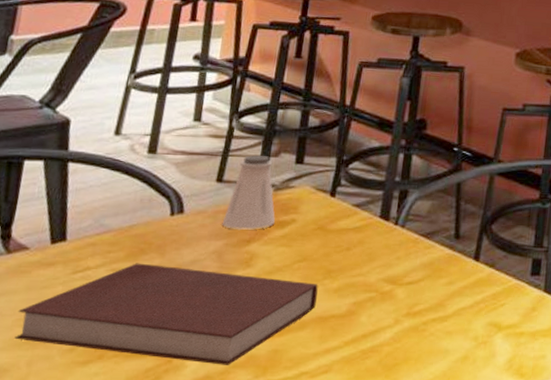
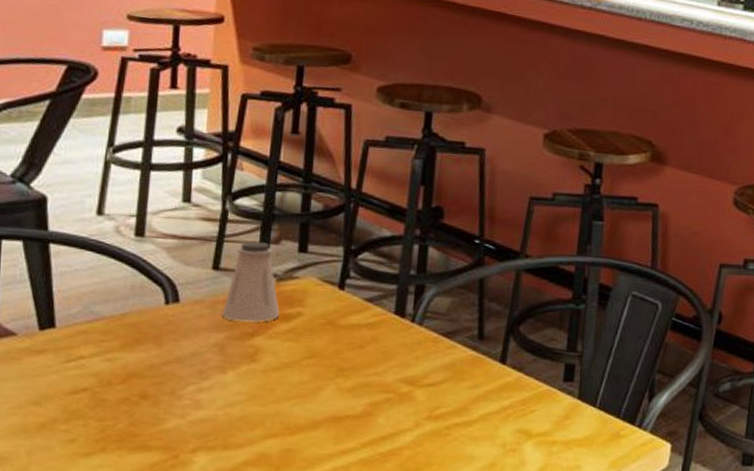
notebook: present [14,263,318,365] -> none [11,353,330,463]

